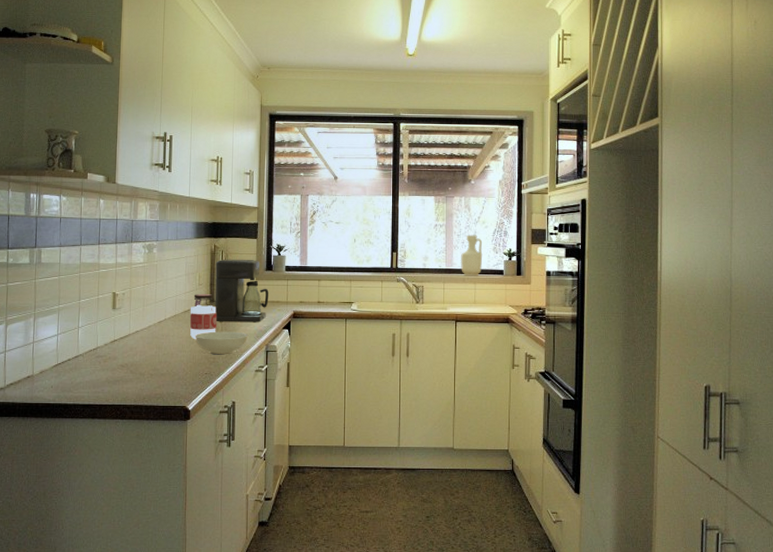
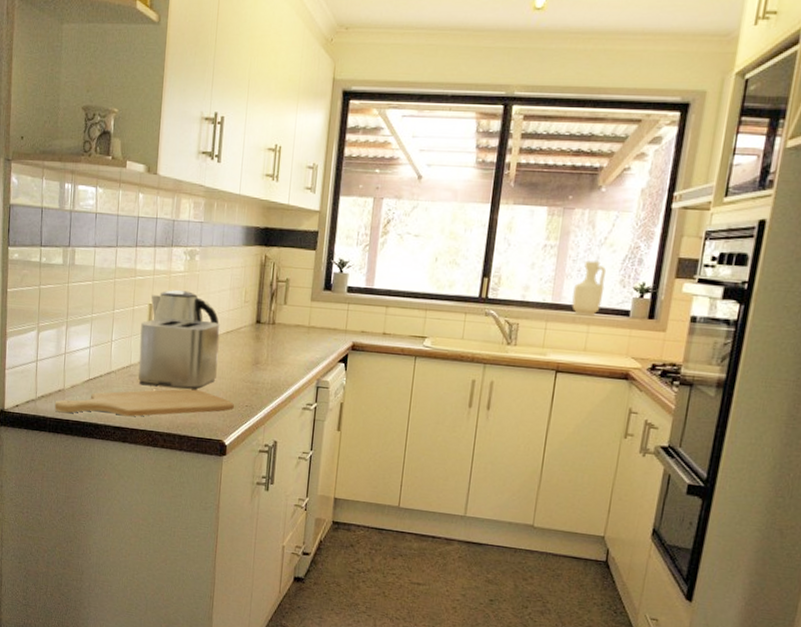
chopping board: none [23,364,196,397] -> present [54,389,235,417]
toaster: none [104,303,179,365] -> present [138,318,221,391]
kettle: none [115,278,178,307] -> present [151,289,219,324]
jar: present [189,294,217,339] -> none [231,313,264,365]
bowl: present [195,331,249,355] -> none [236,358,298,387]
coffee maker: present [215,259,269,323] -> none [261,272,325,352]

